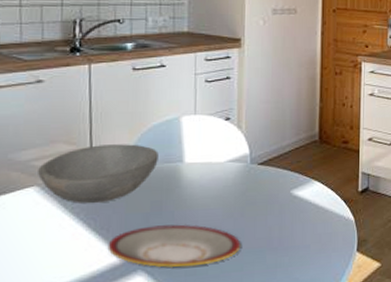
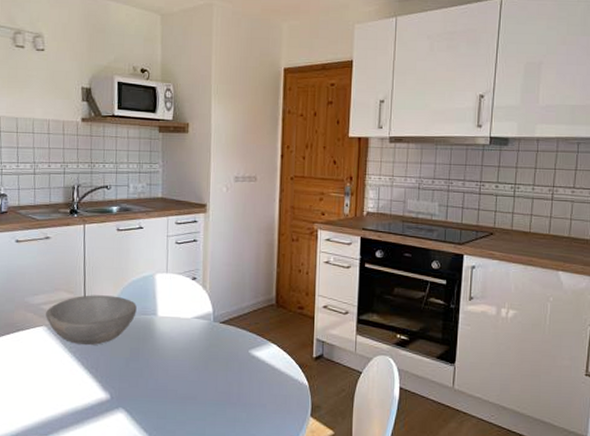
plate: present [107,224,241,267] -> none [96,370,205,411]

